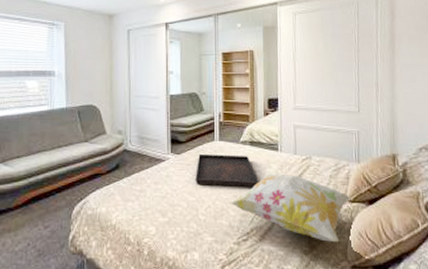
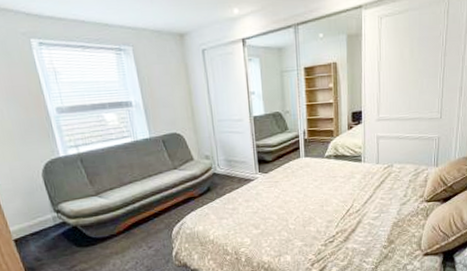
serving tray: present [196,155,259,187] -> none [284,169,344,199]
decorative pillow: present [230,173,351,243] -> none [317,182,428,237]

